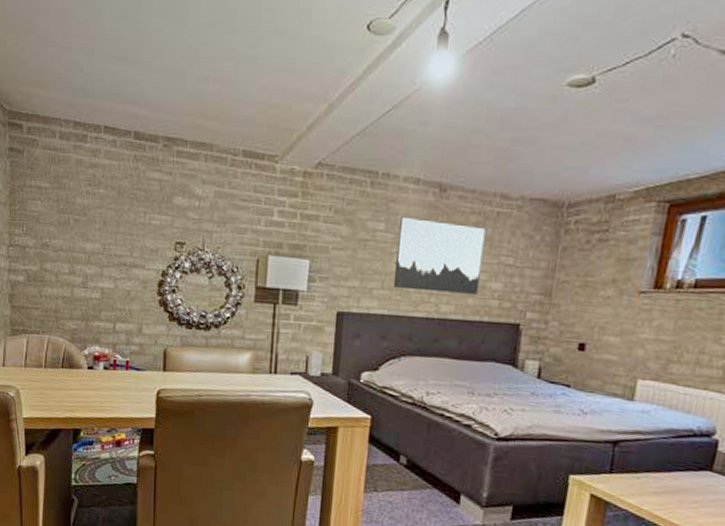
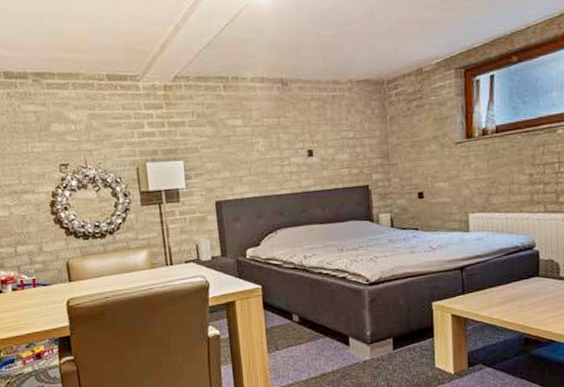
wall art: present [393,216,486,296] -> none [253,110,330,173]

